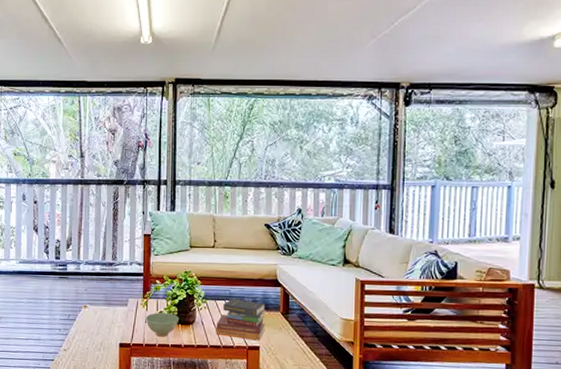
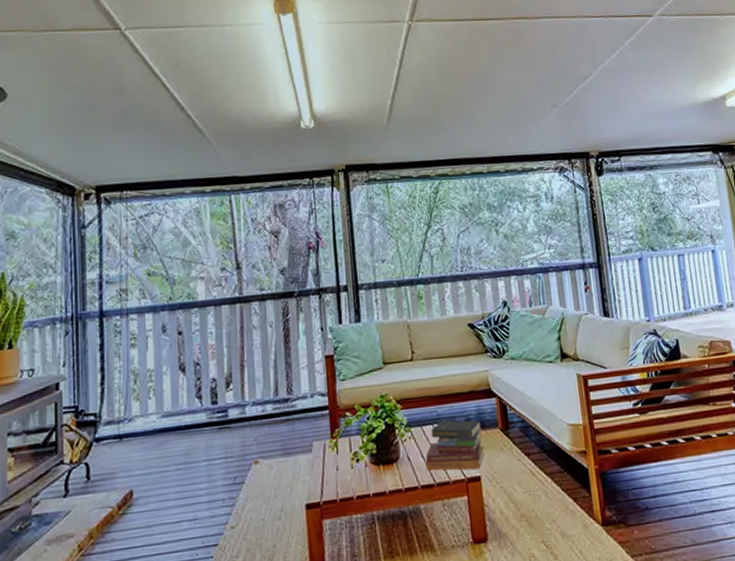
bowl: present [145,312,179,337] -> none [336,452,380,486]

